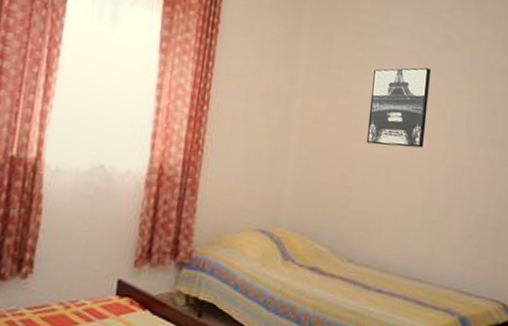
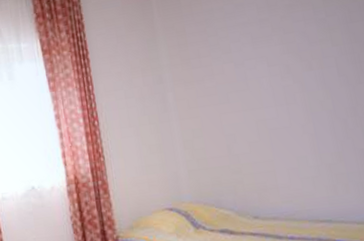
wall art: present [366,67,432,148] -> none [231,29,298,113]

